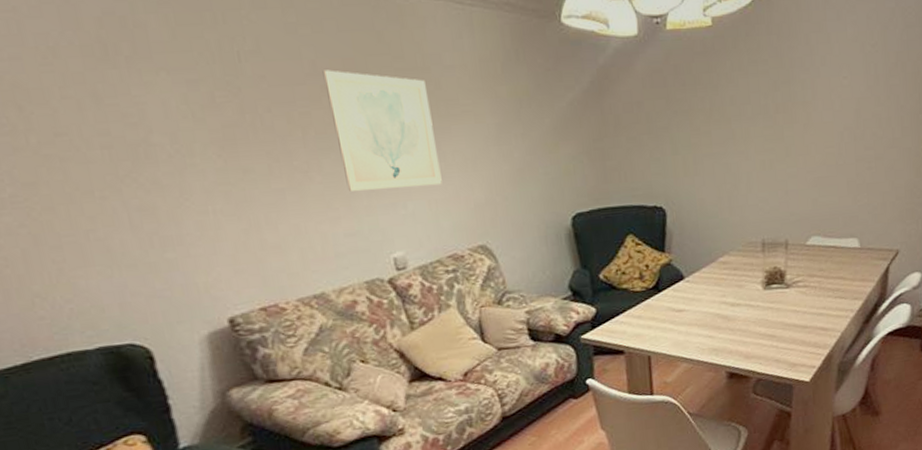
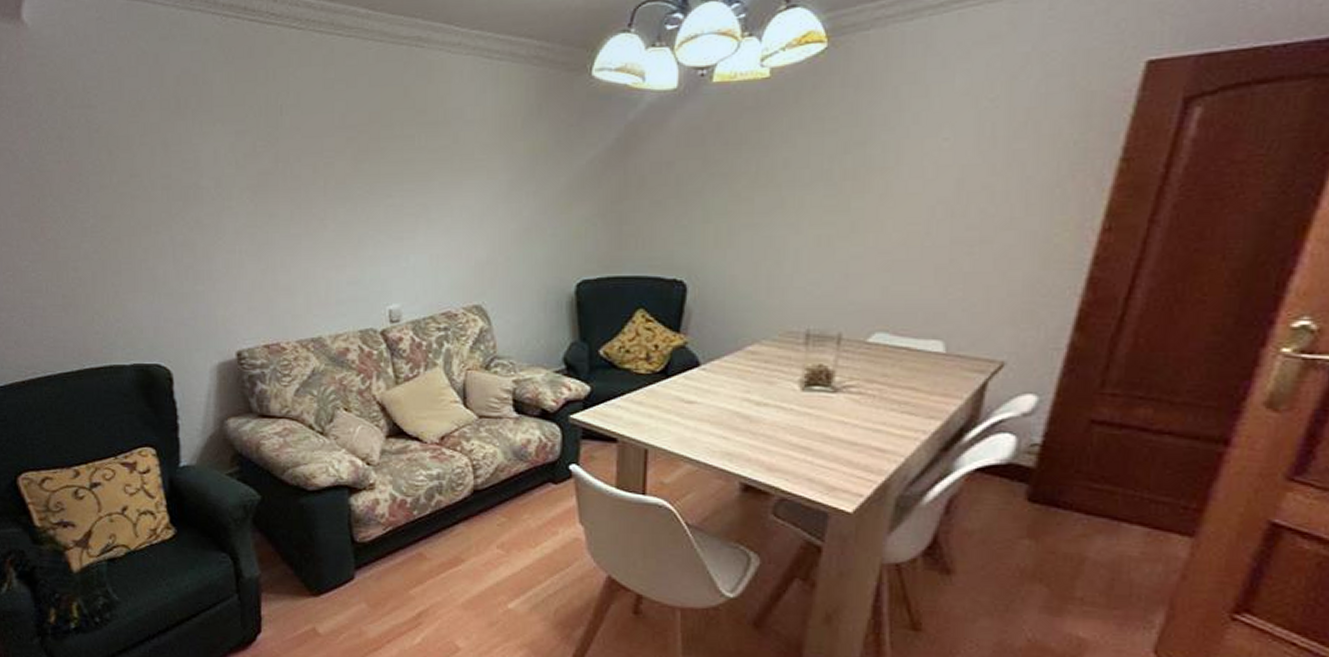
wall art: present [322,70,442,191] -> none [350,123,446,241]

